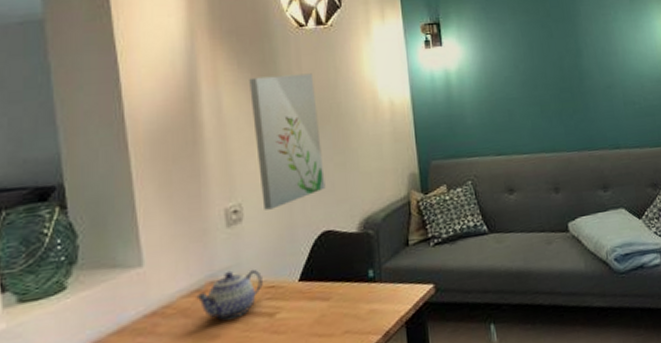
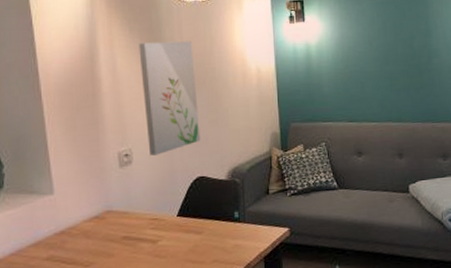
teapot: present [196,269,263,321] -> none [95,203,148,243]

